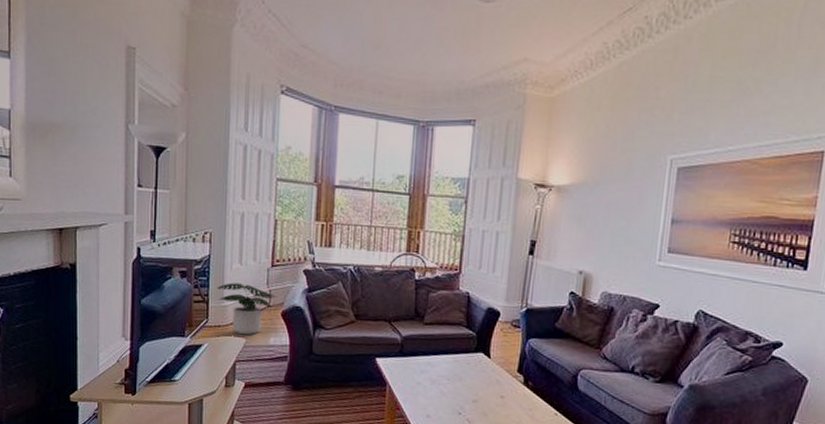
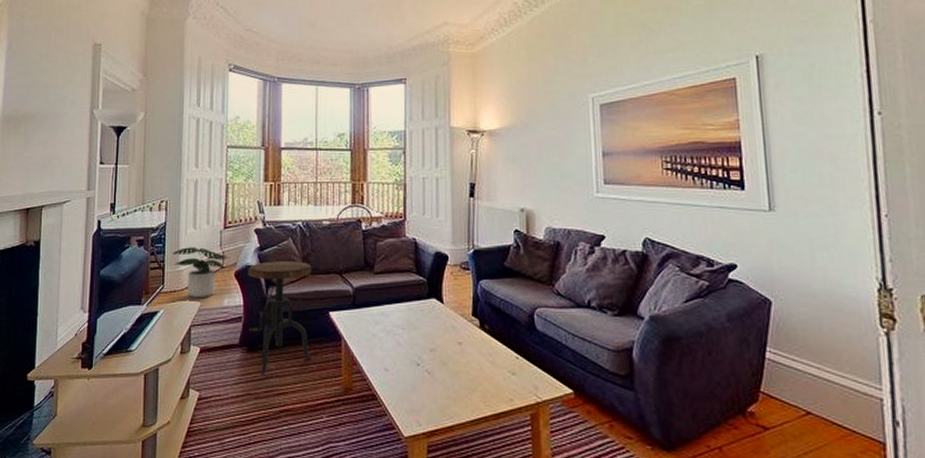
side table: none [295,303,361,412] -> present [248,261,312,375]

